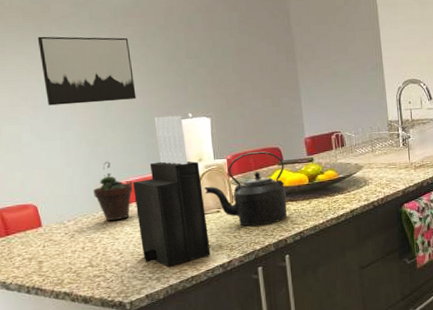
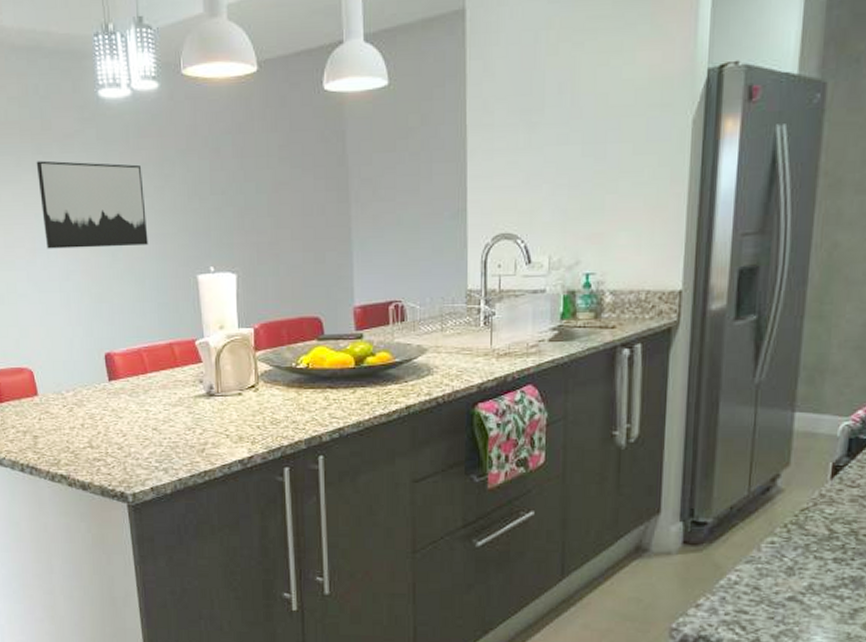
succulent plant: present [93,161,133,221] -> none [96,322,140,396]
knife block: present [133,115,211,267] -> none [141,268,228,456]
kettle: present [205,151,287,227] -> none [225,321,325,416]

